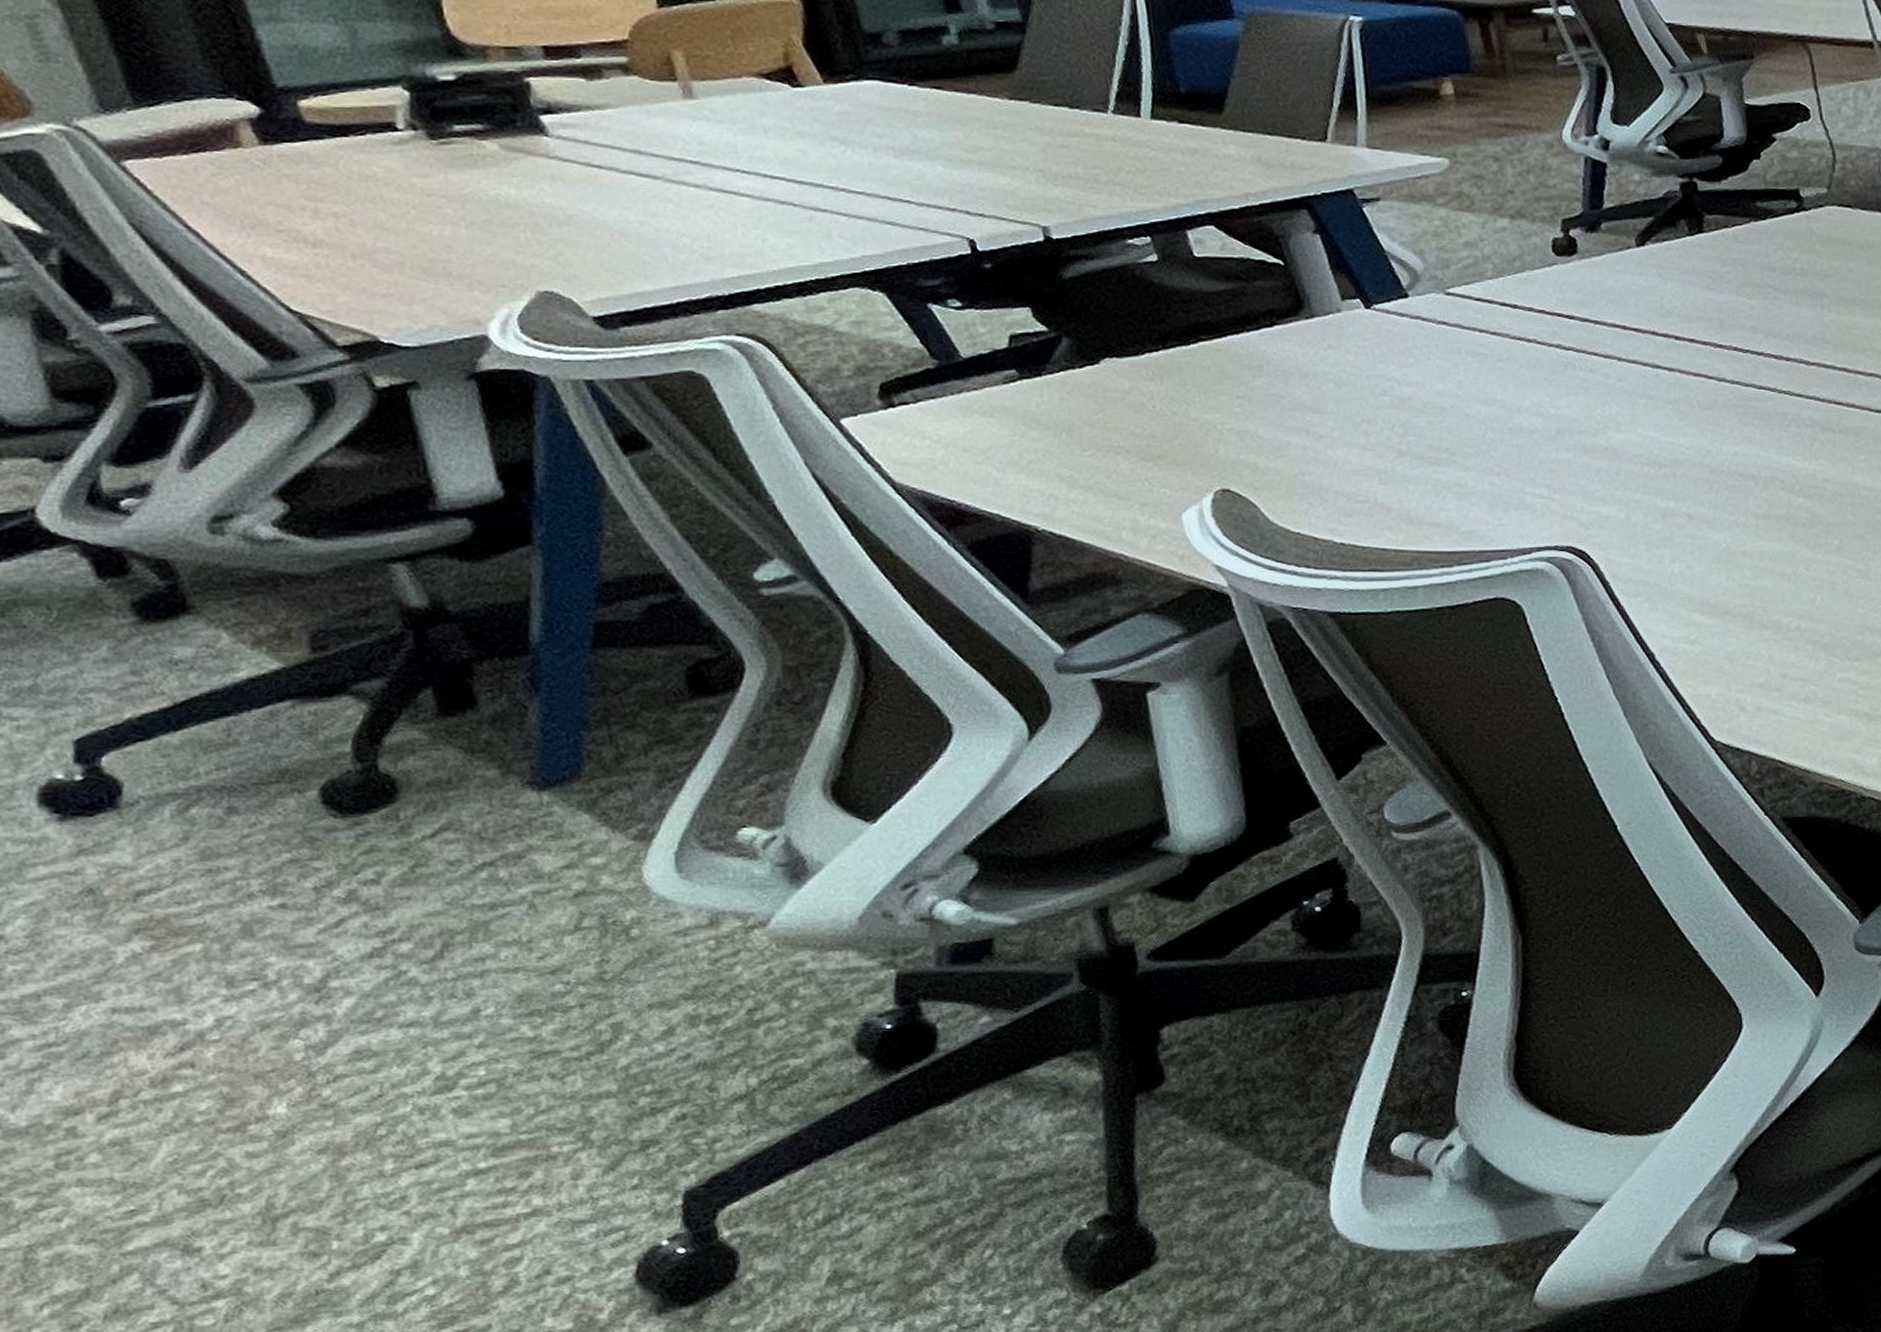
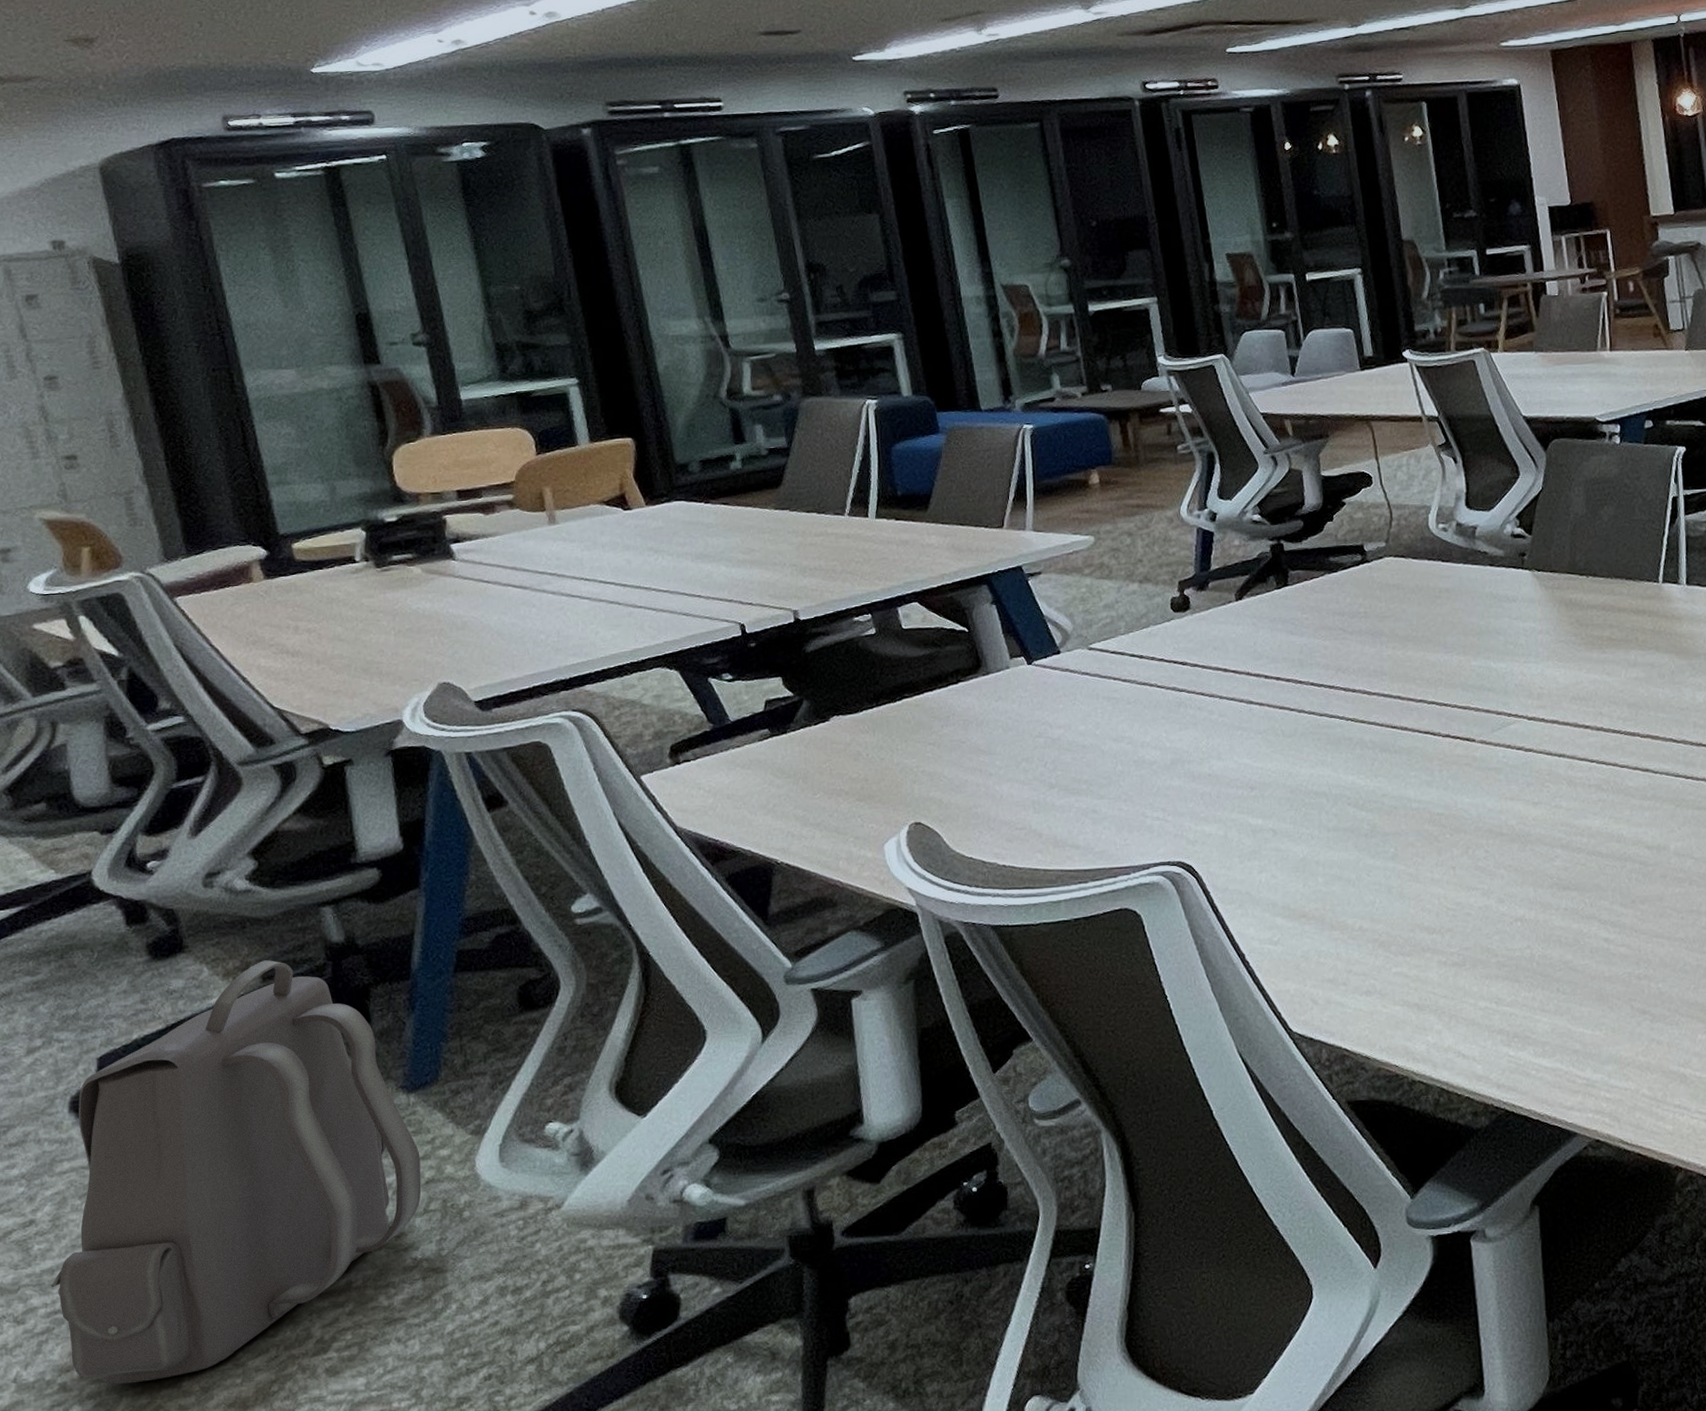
backpack: none [37,626,569,1129] -> present [50,960,422,1385]

